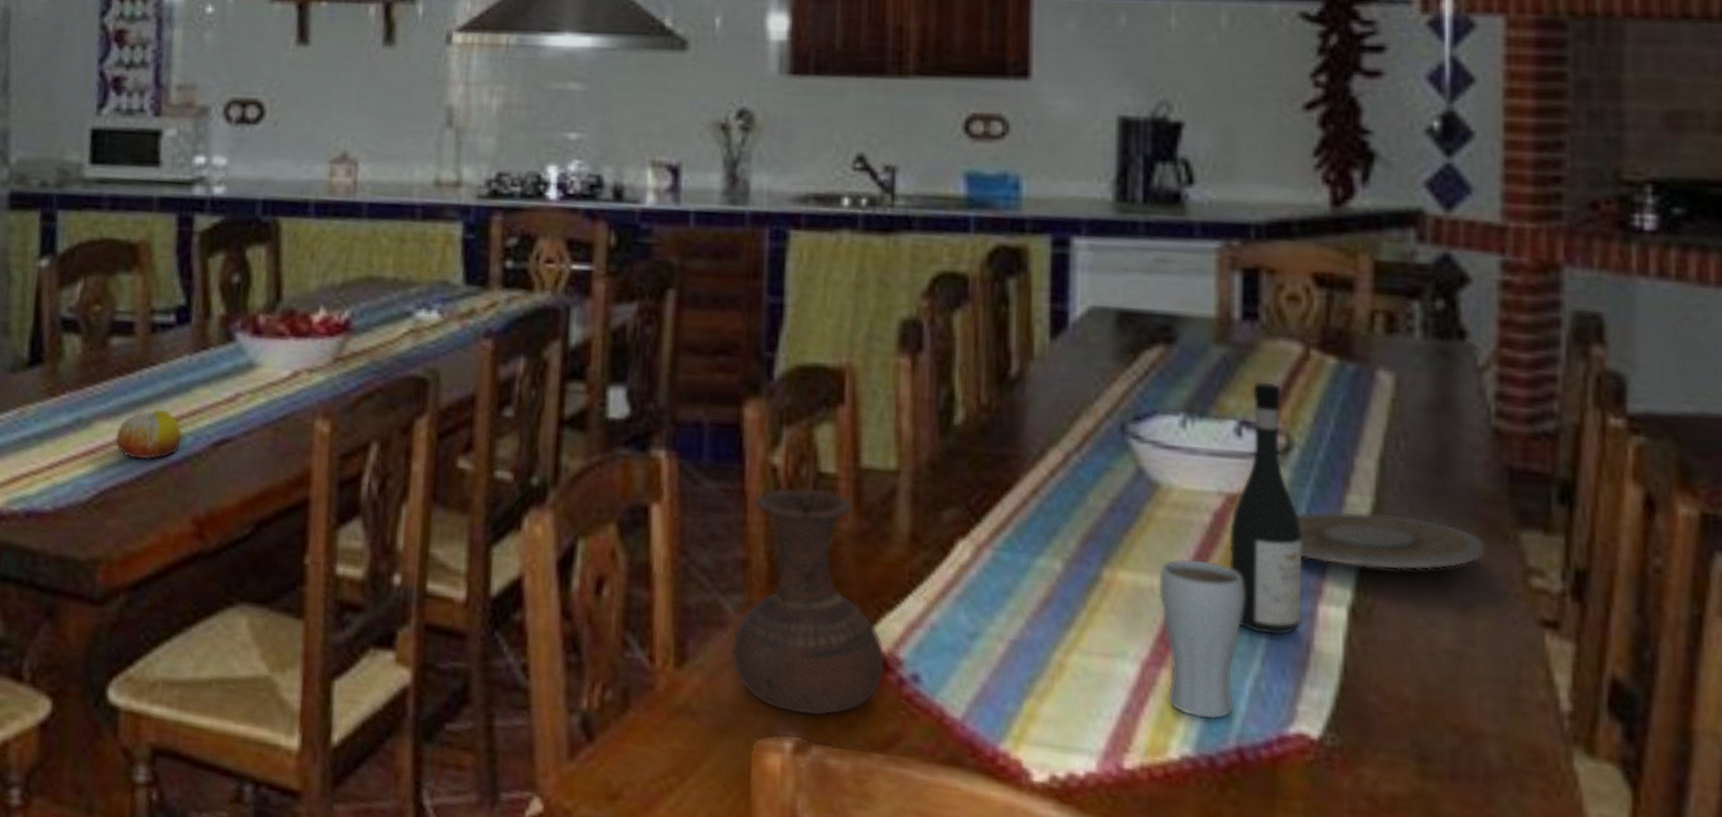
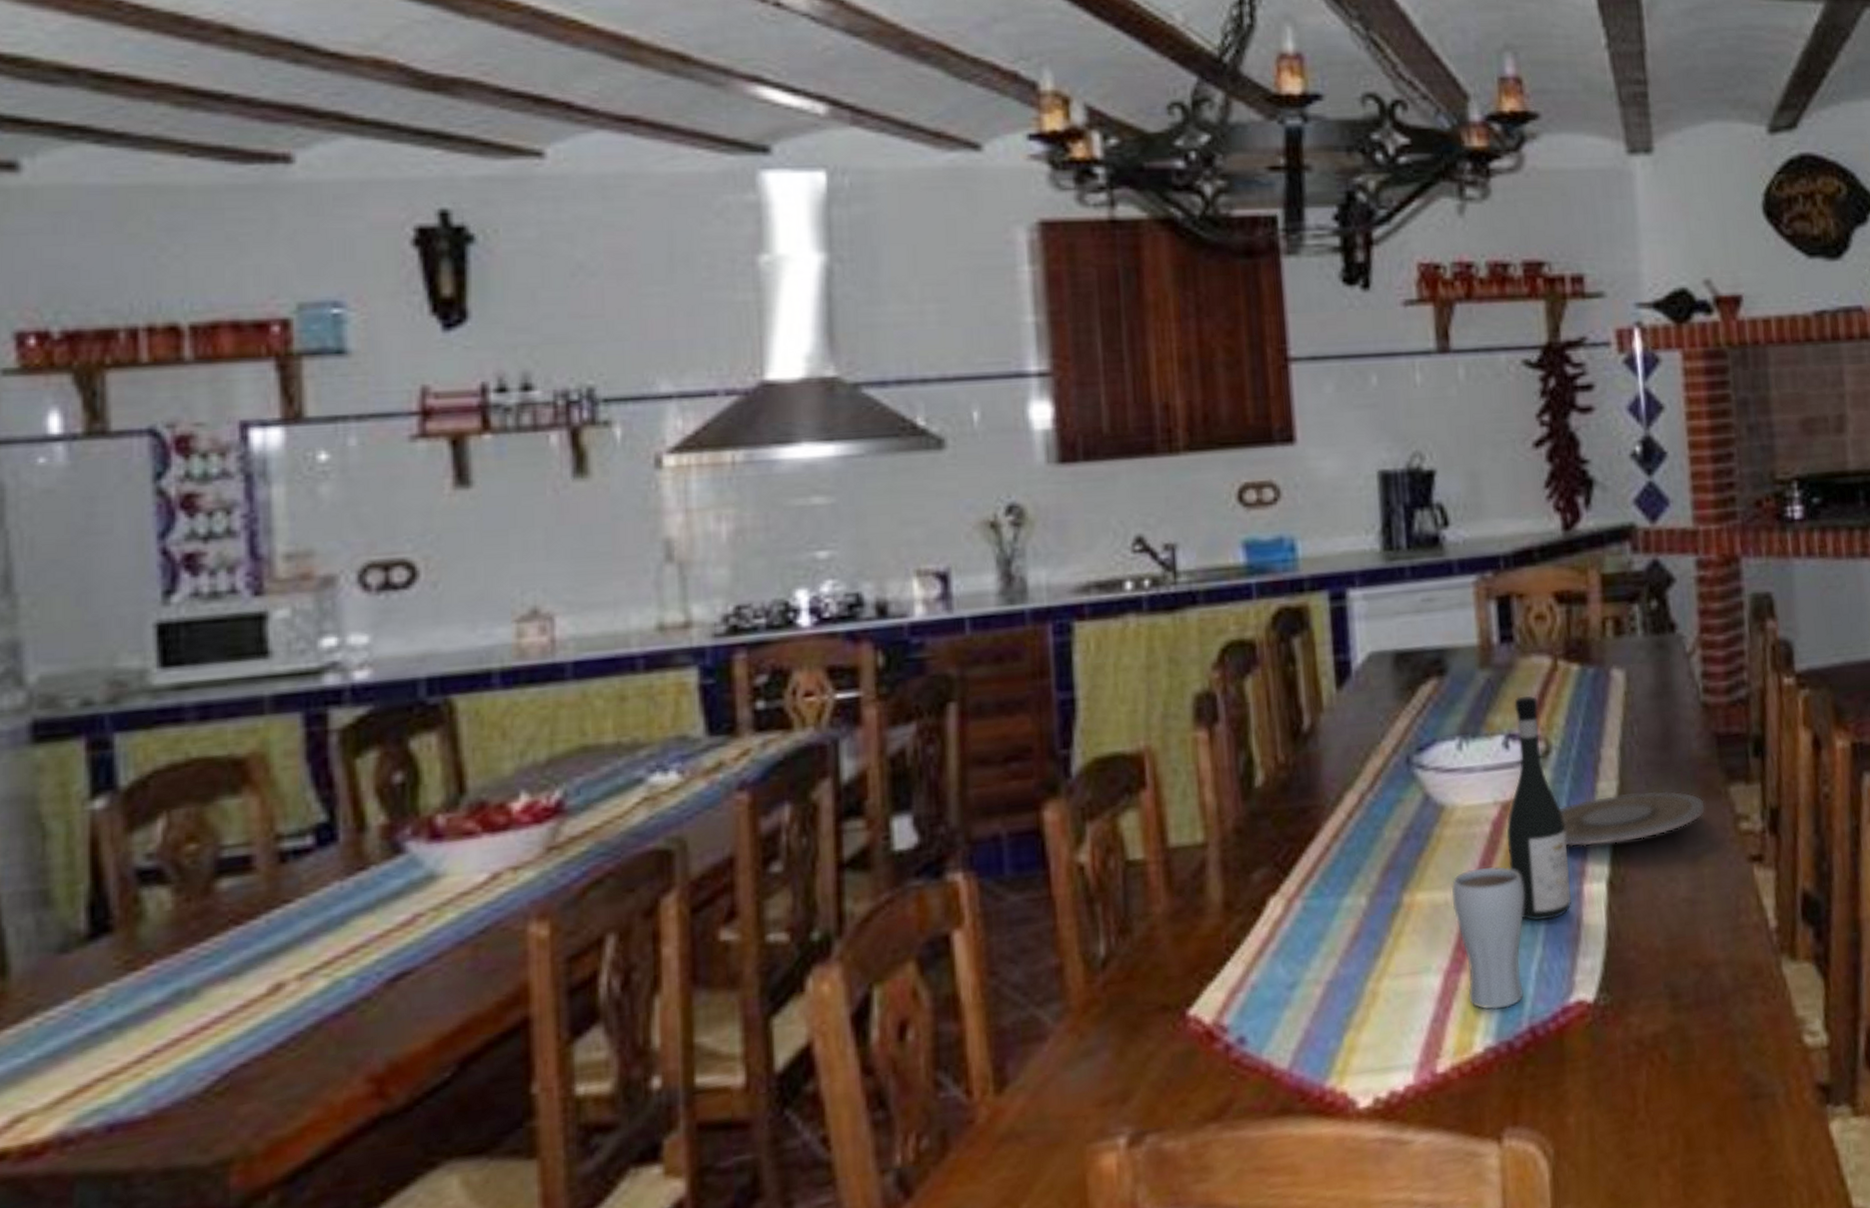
fruit: present [115,409,182,460] -> none [240,953,340,1024]
ceramic pitcher: present [731,487,885,716] -> none [1053,877,1211,1109]

